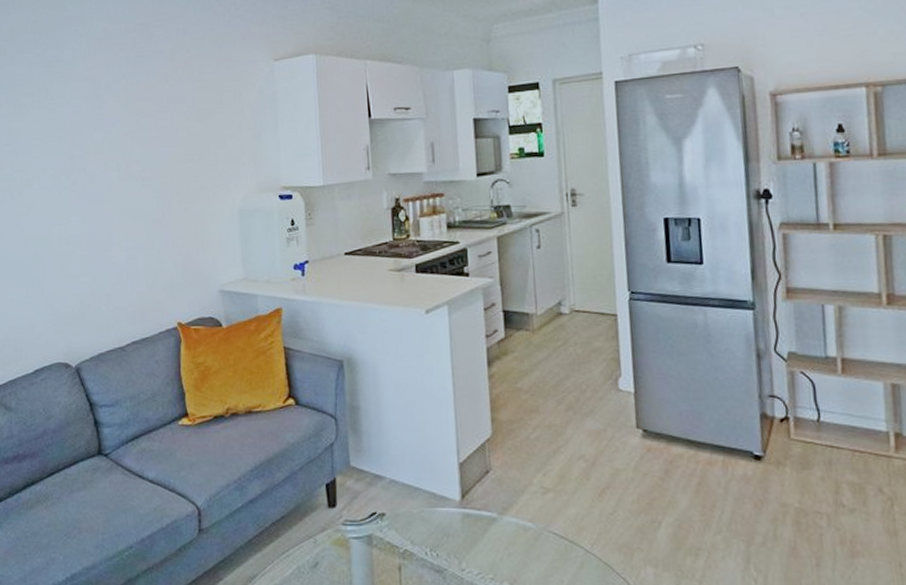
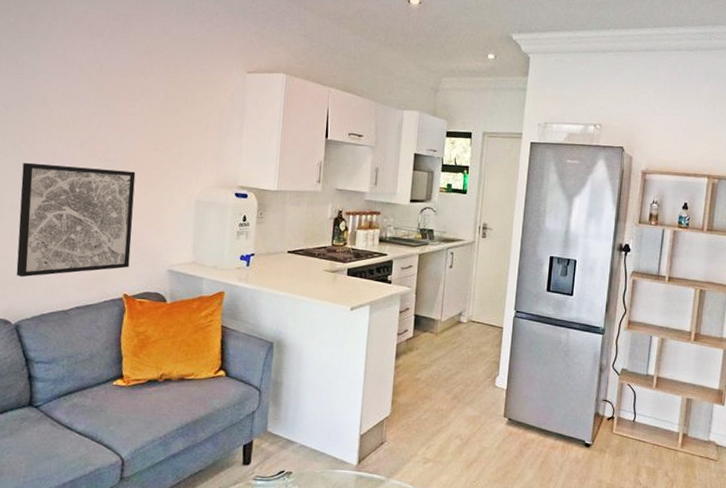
wall art: none [65,188,180,316] -> present [16,162,136,278]

